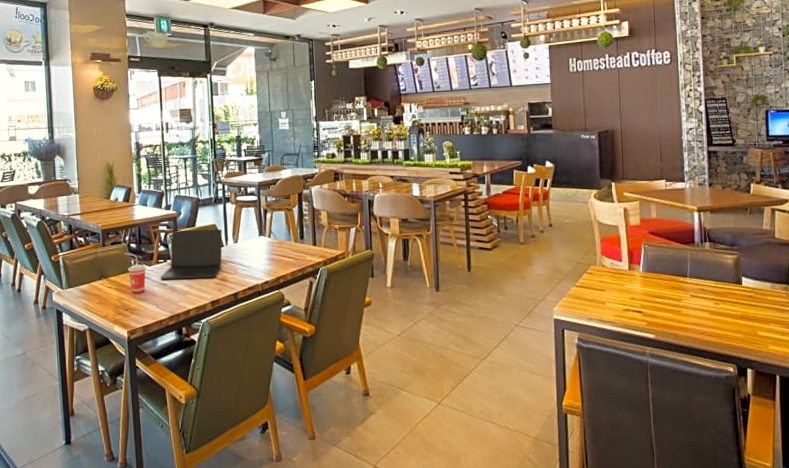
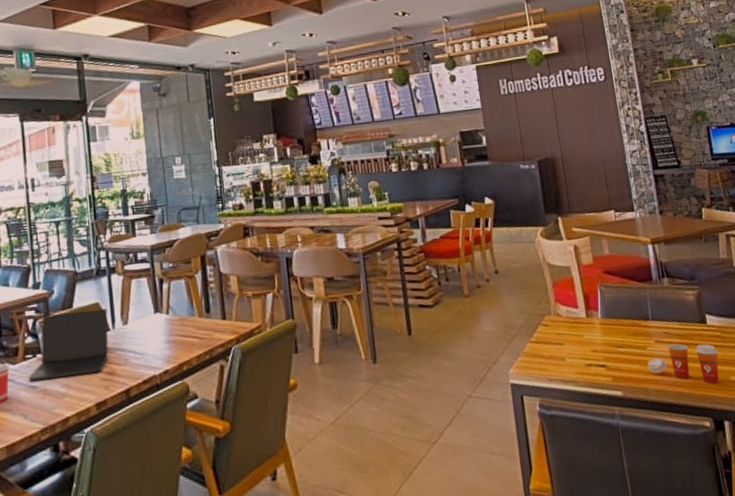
beverage cup: none [681,299,750,337] -> present [648,343,719,384]

